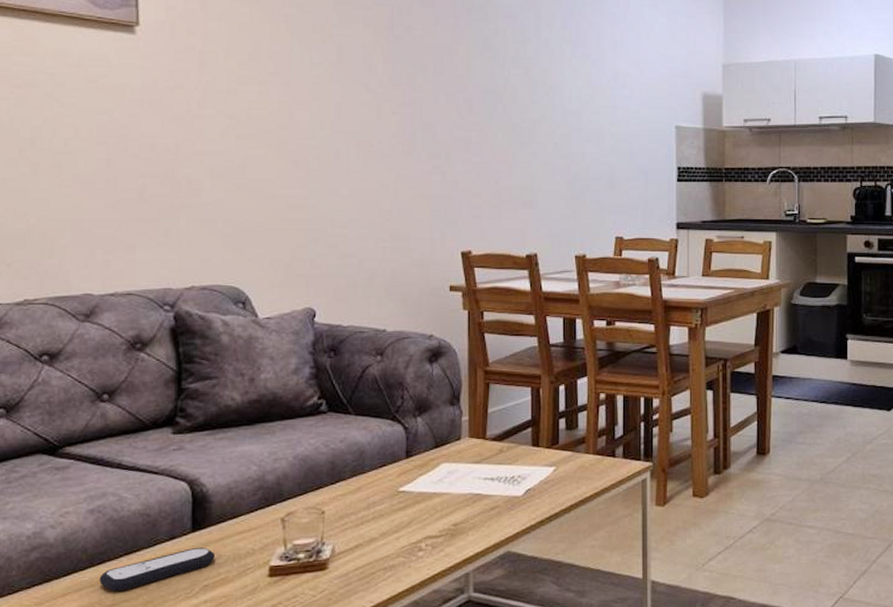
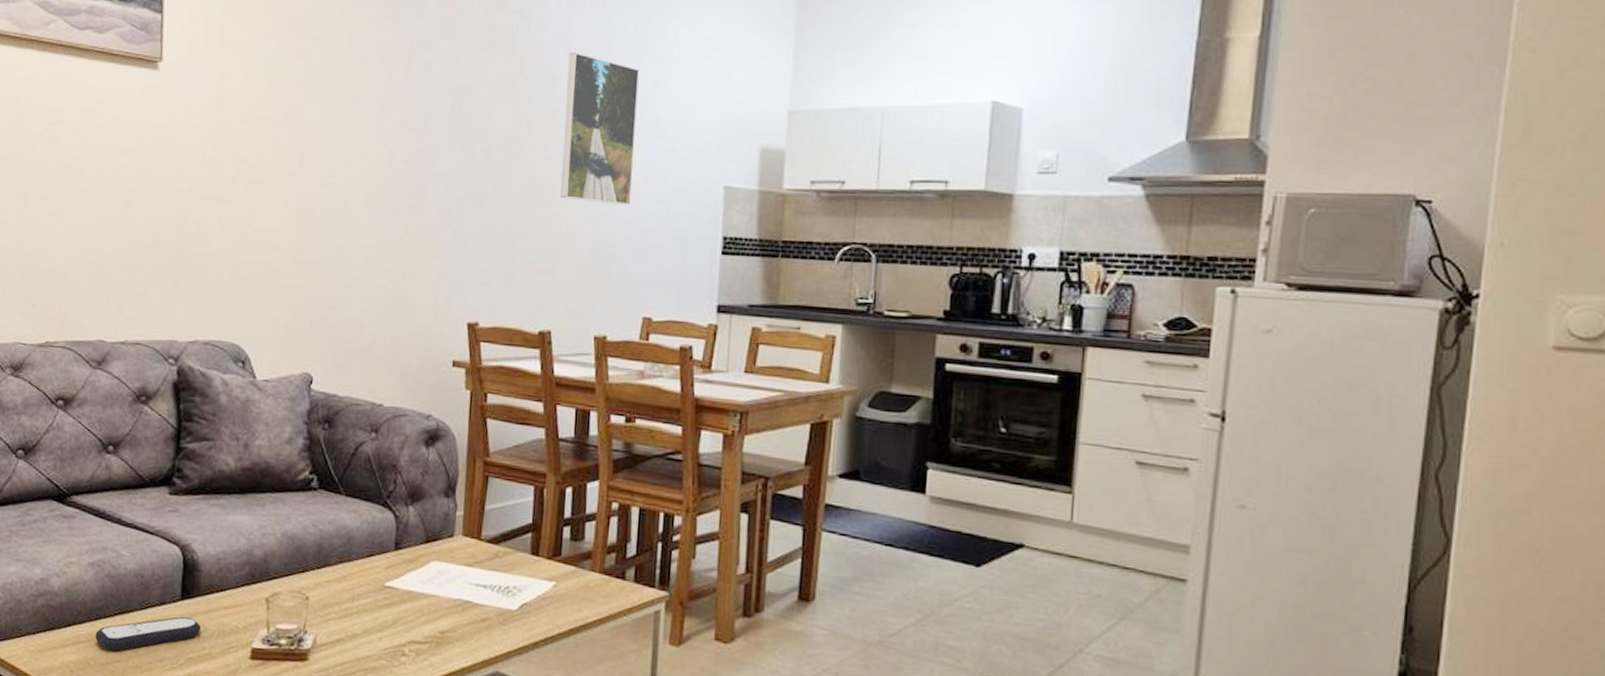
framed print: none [537,17,600,144] -> present [561,52,639,205]

